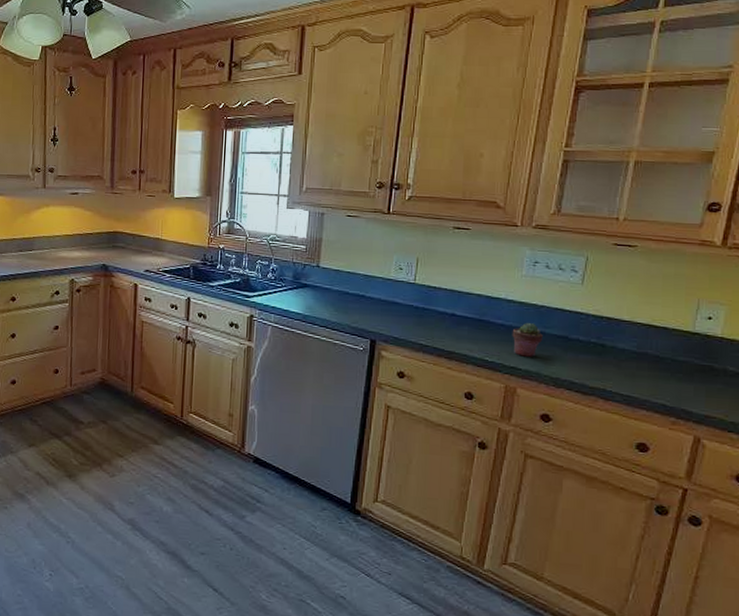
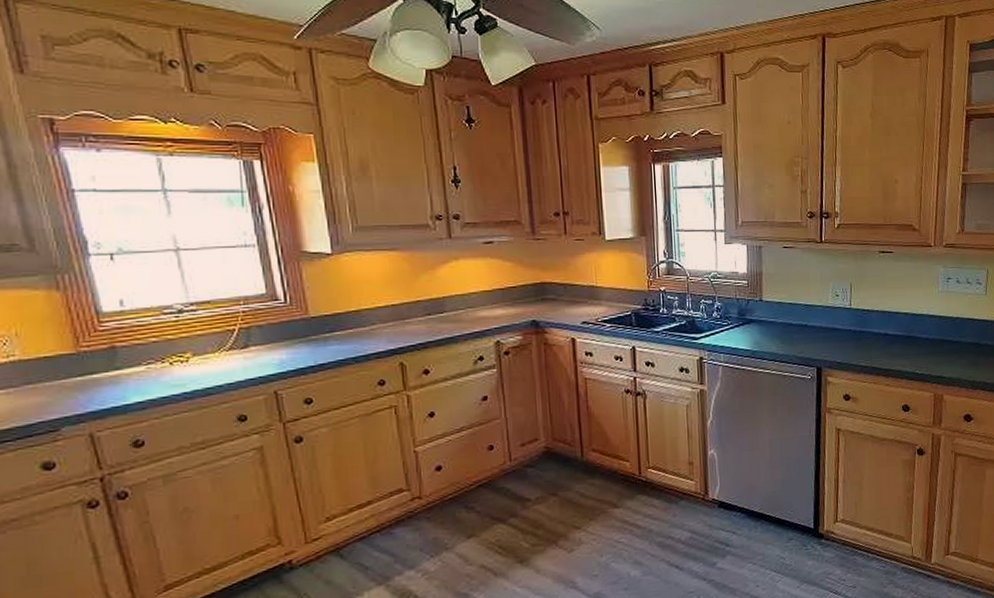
potted succulent: present [512,323,543,357] -> none [935,334,960,366]

